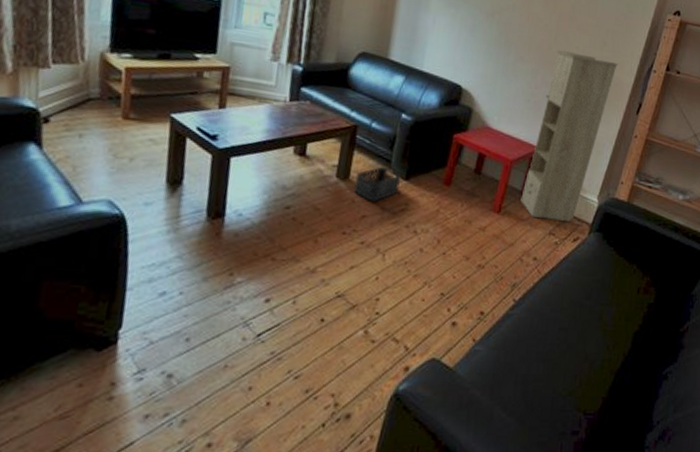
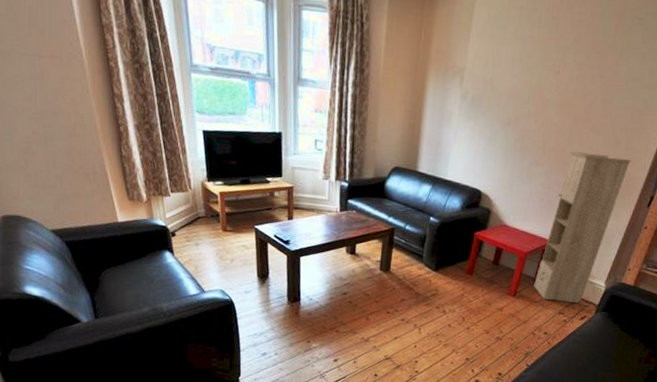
storage bin: present [354,166,402,202] -> none [394,260,432,288]

